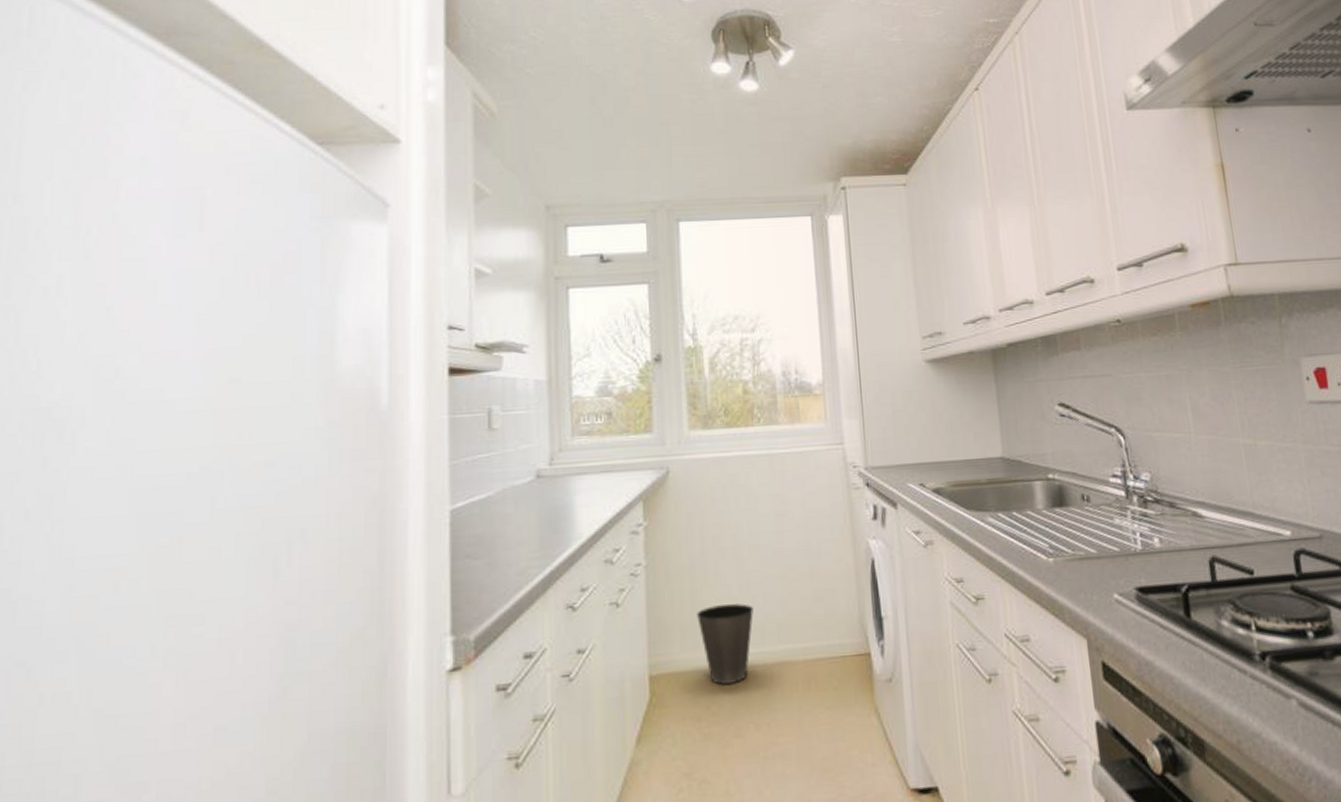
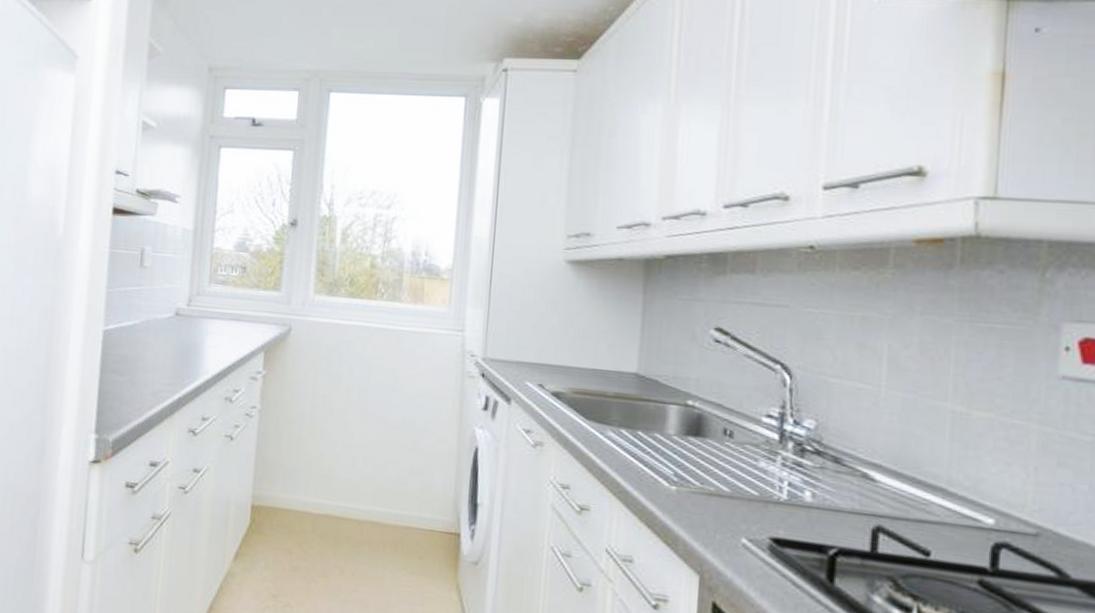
waste basket: present [697,602,754,685] -> none [300,457,353,530]

